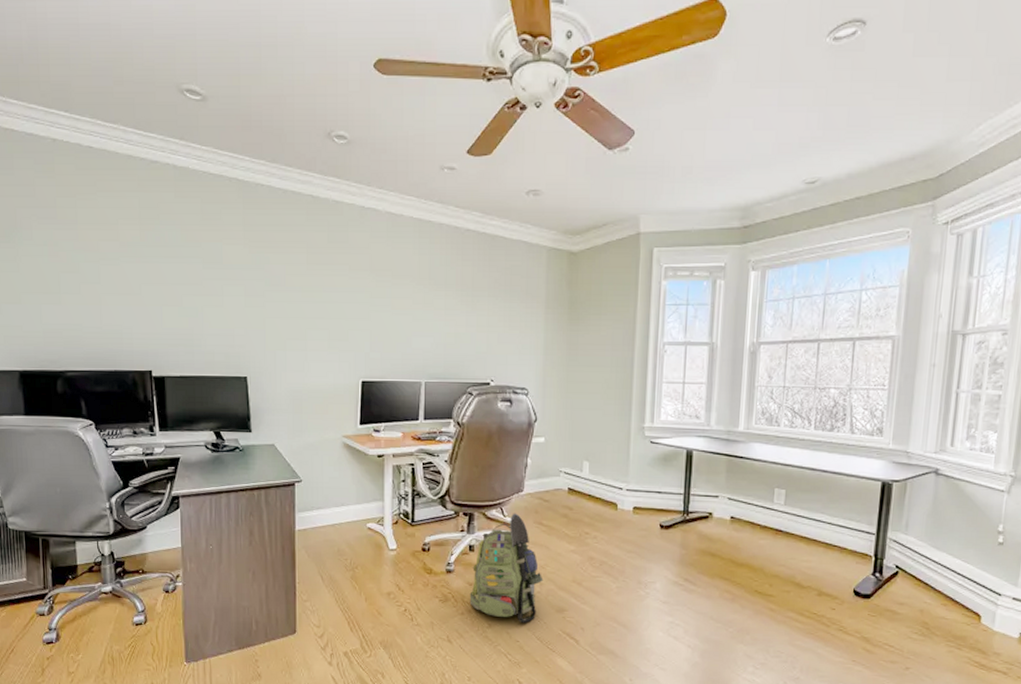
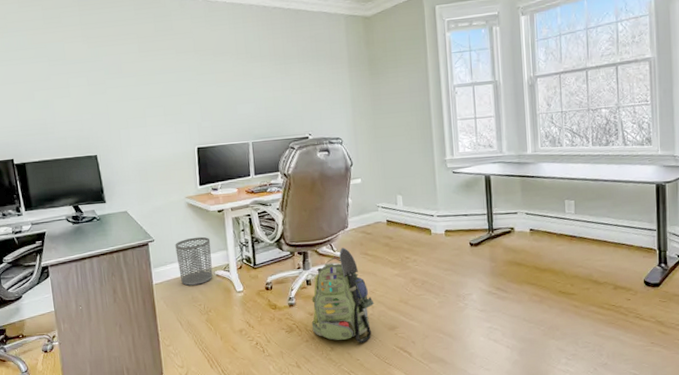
waste bin: none [325,482,366,537] -> present [175,236,213,286]

